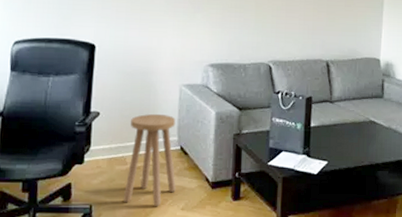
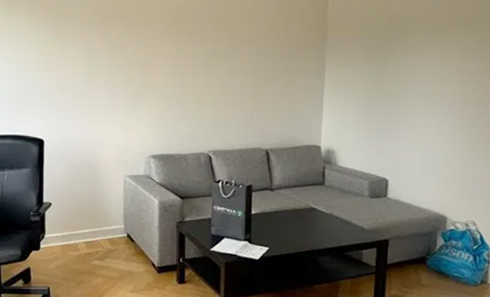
stool: present [123,114,176,206] -> none [77,204,124,289]

